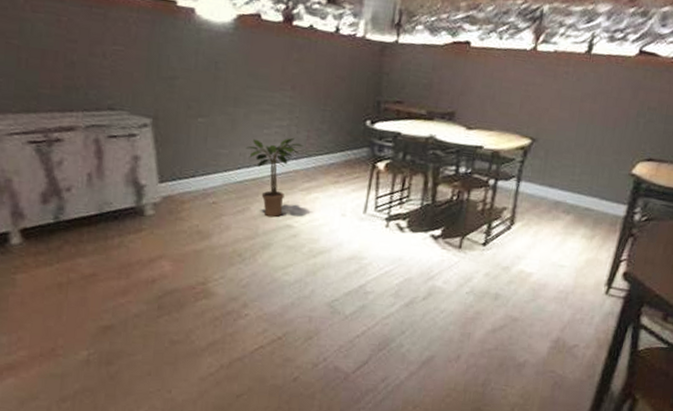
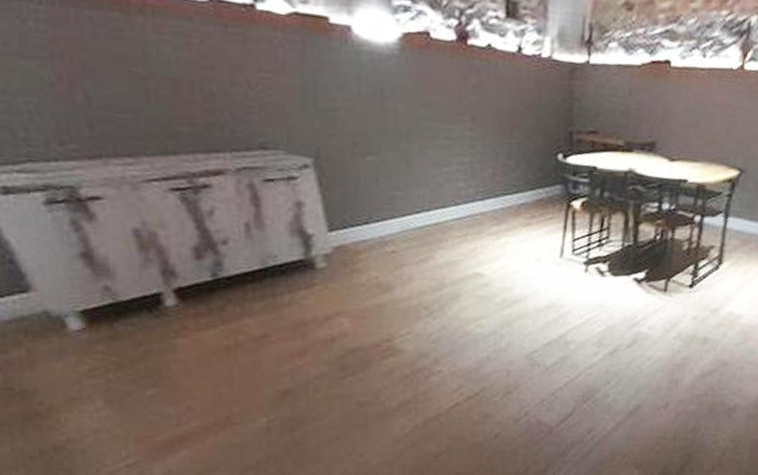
potted plant: present [245,137,303,218] -> none [424,175,489,266]

